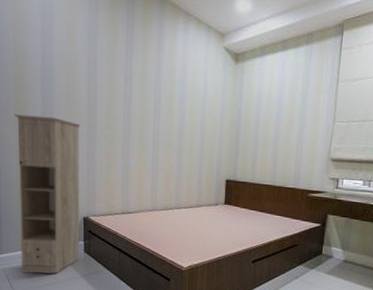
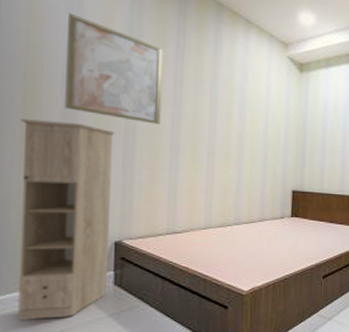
wall art: none [43,19,116,118] -> present [65,12,164,125]

